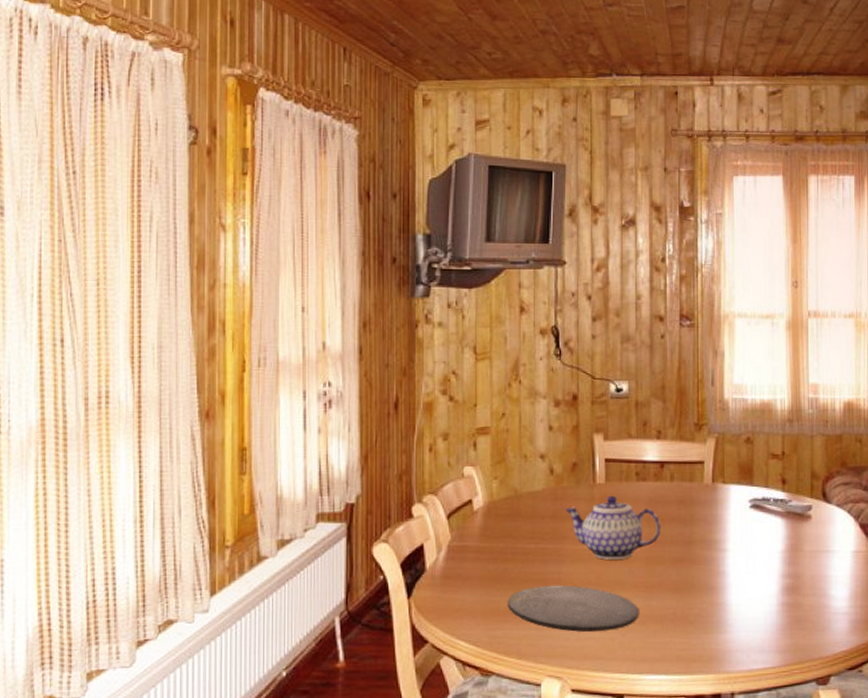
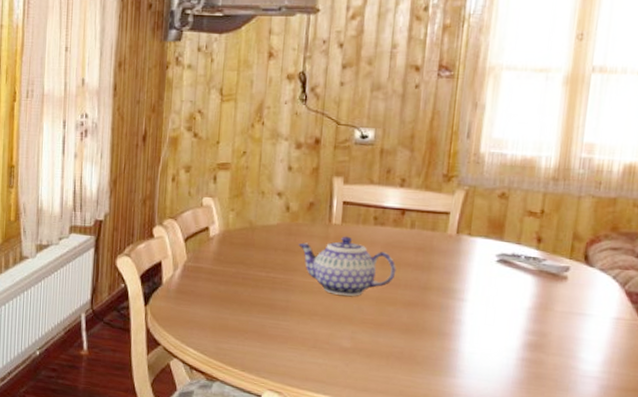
plate: present [507,585,639,632] -> none [235,310,365,359]

